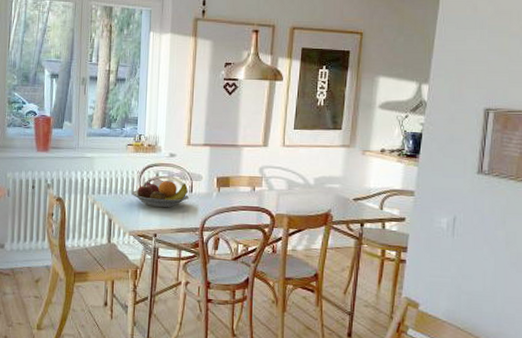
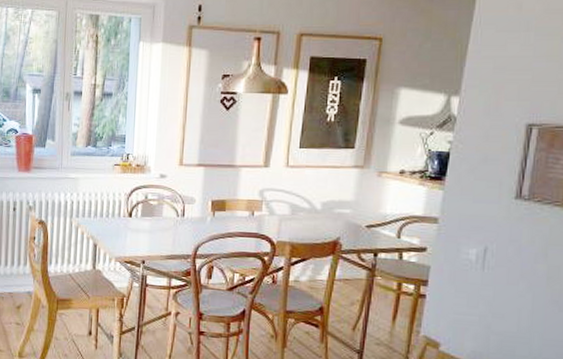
fruit bowl: present [131,181,190,208] -> none [118,204,181,233]

